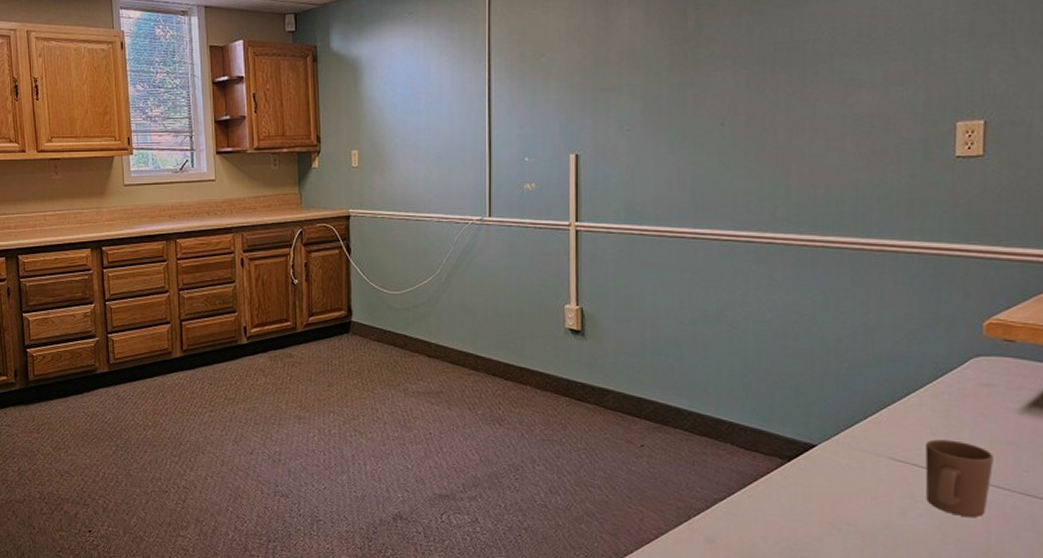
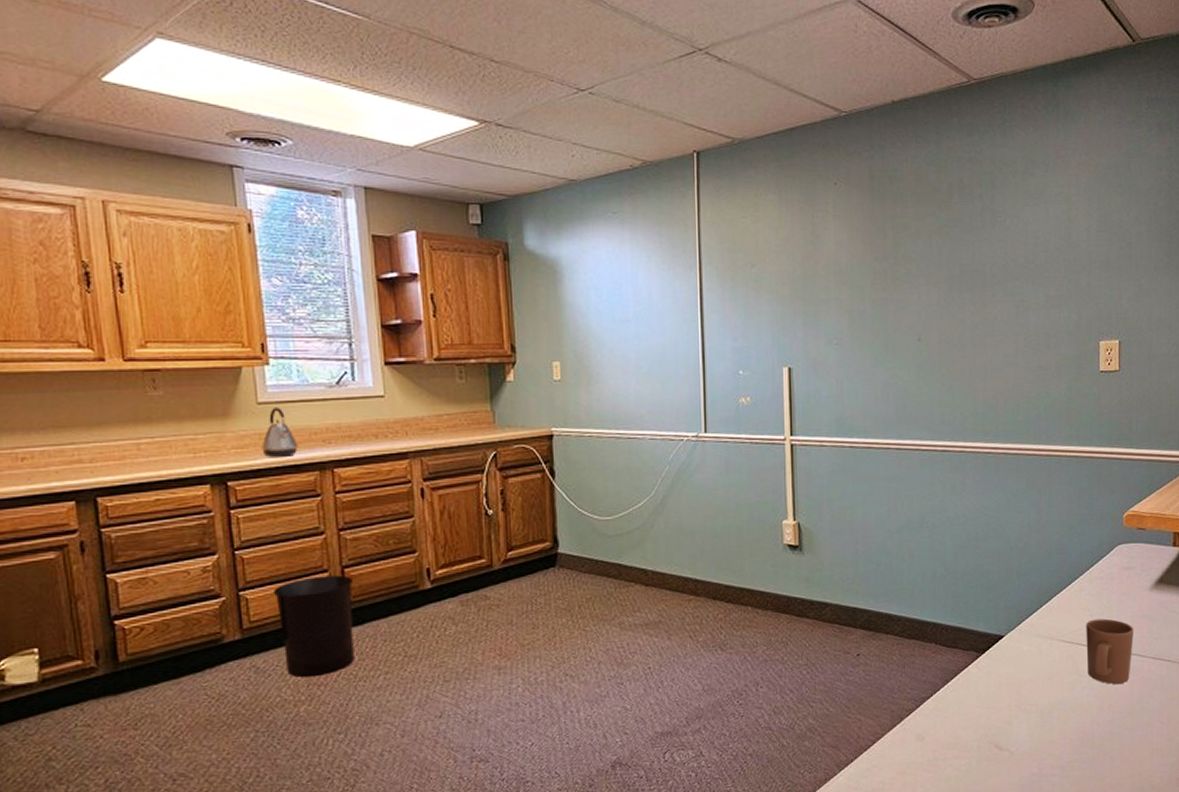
kettle: none [126,189,152,228] -> present [261,407,299,457]
waste bin: none [131,327,188,407] -> present [272,575,354,677]

